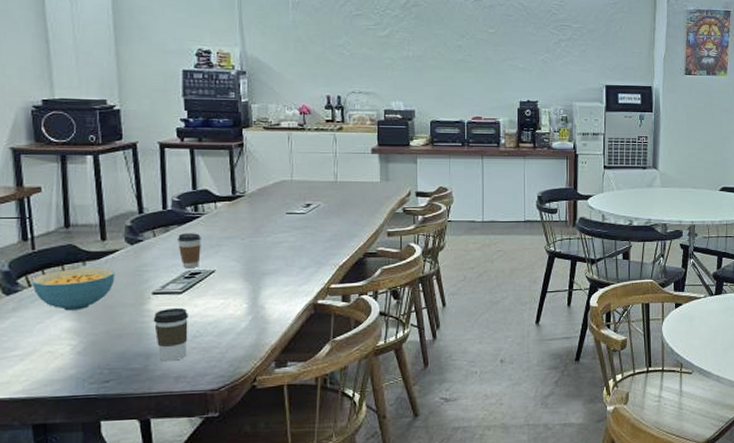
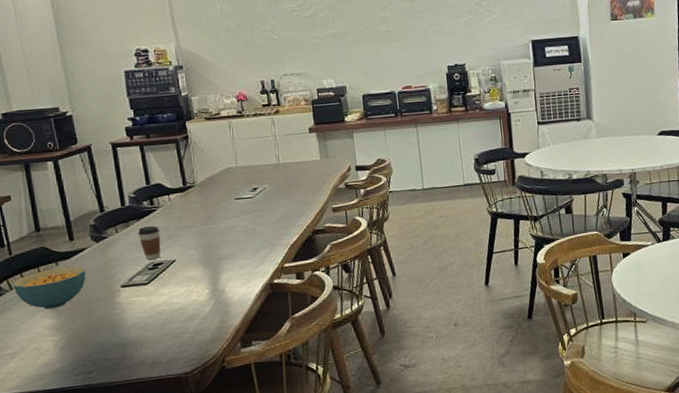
coffee cup: present [153,307,188,361] -> none [124,297,158,350]

